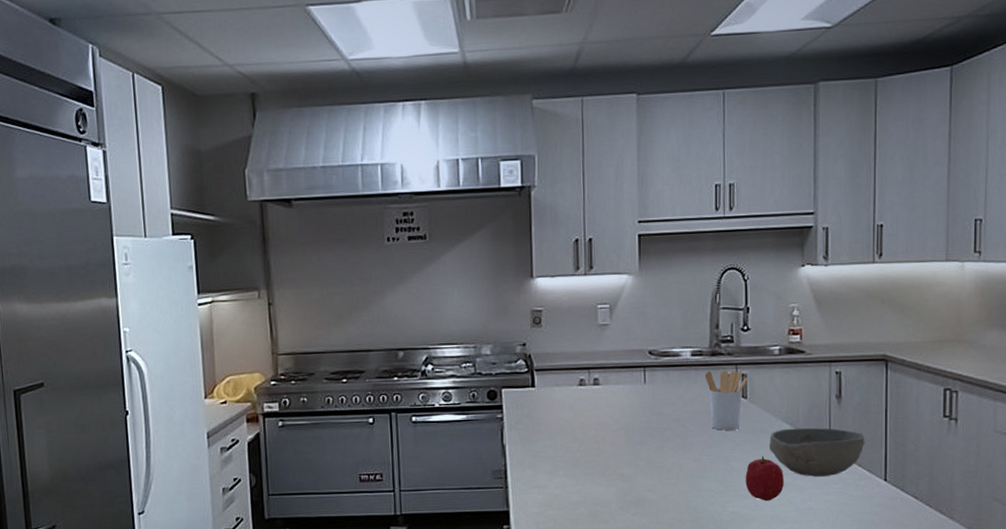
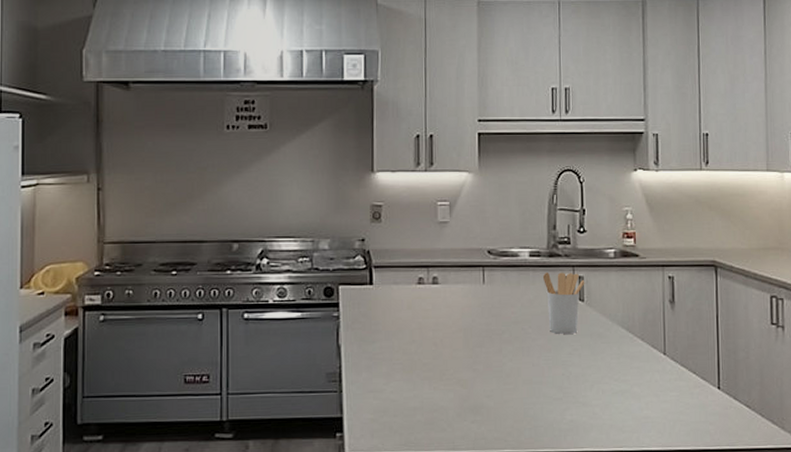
fruit: present [745,455,784,501] -> none [583,360,621,408]
bowl: present [768,427,865,477] -> none [605,332,698,384]

